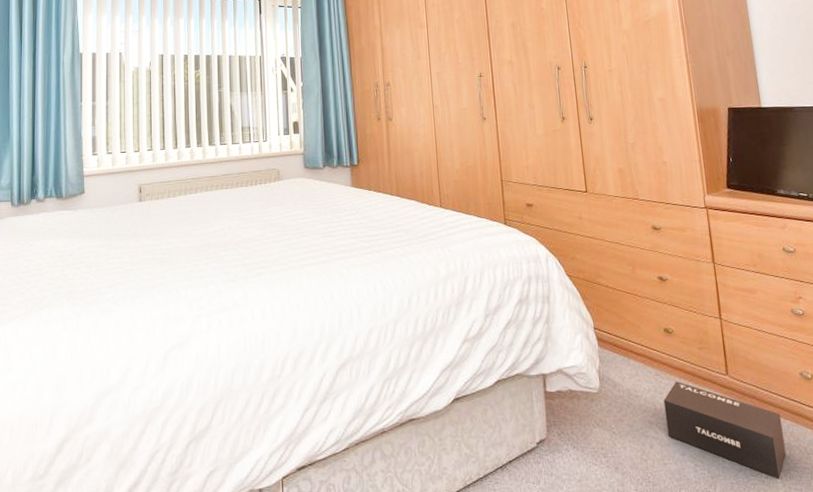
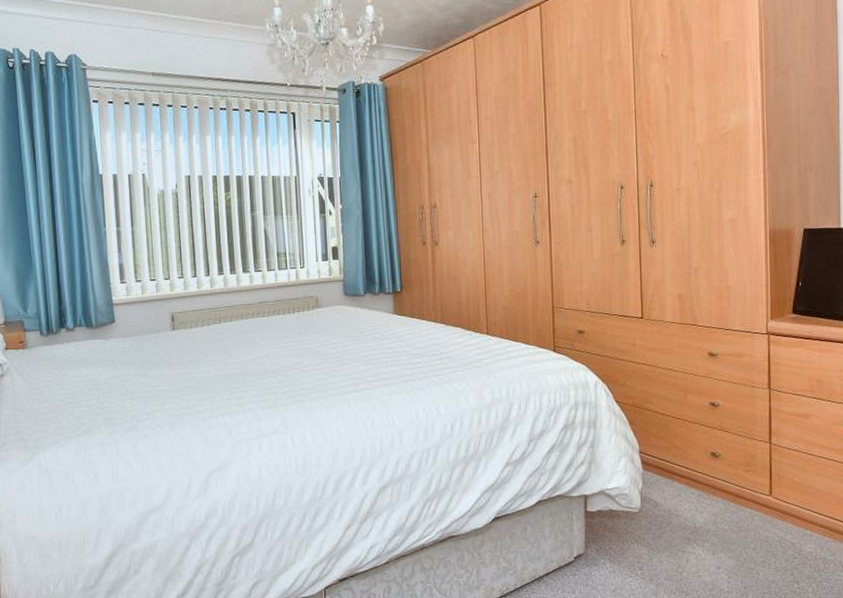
box: present [663,381,786,480] -> none [704,501,821,590]

